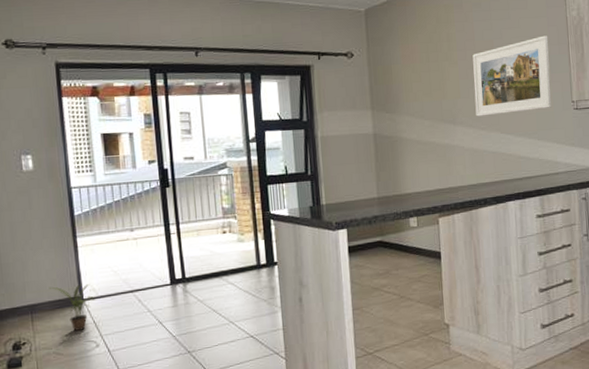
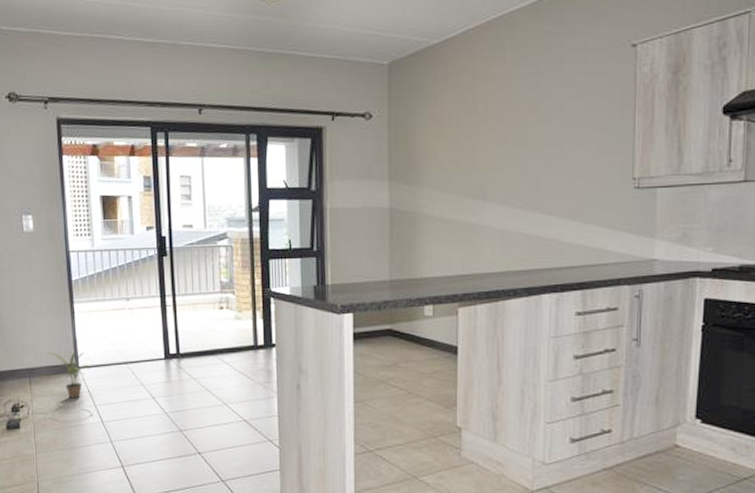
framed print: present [472,35,551,117] -> none [511,96,610,193]

